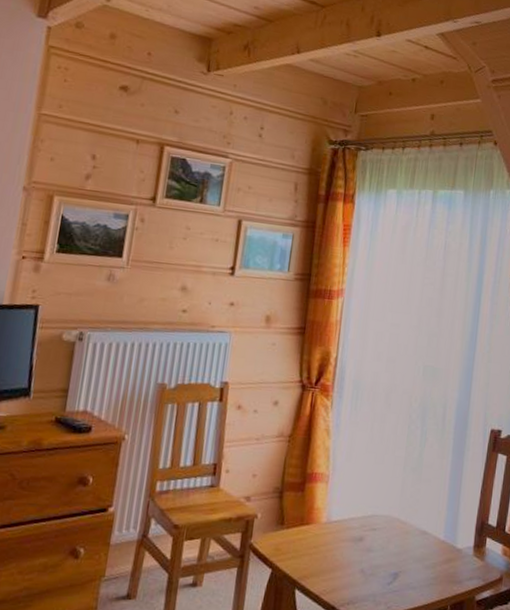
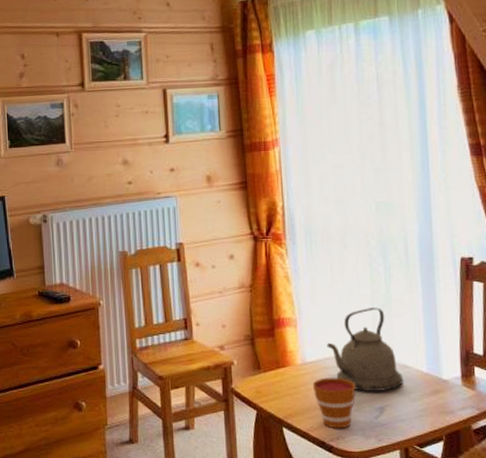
cup: none [333,538,375,594] -> present [312,377,356,429]
kettle: none [354,470,421,557] -> present [327,308,403,391]

